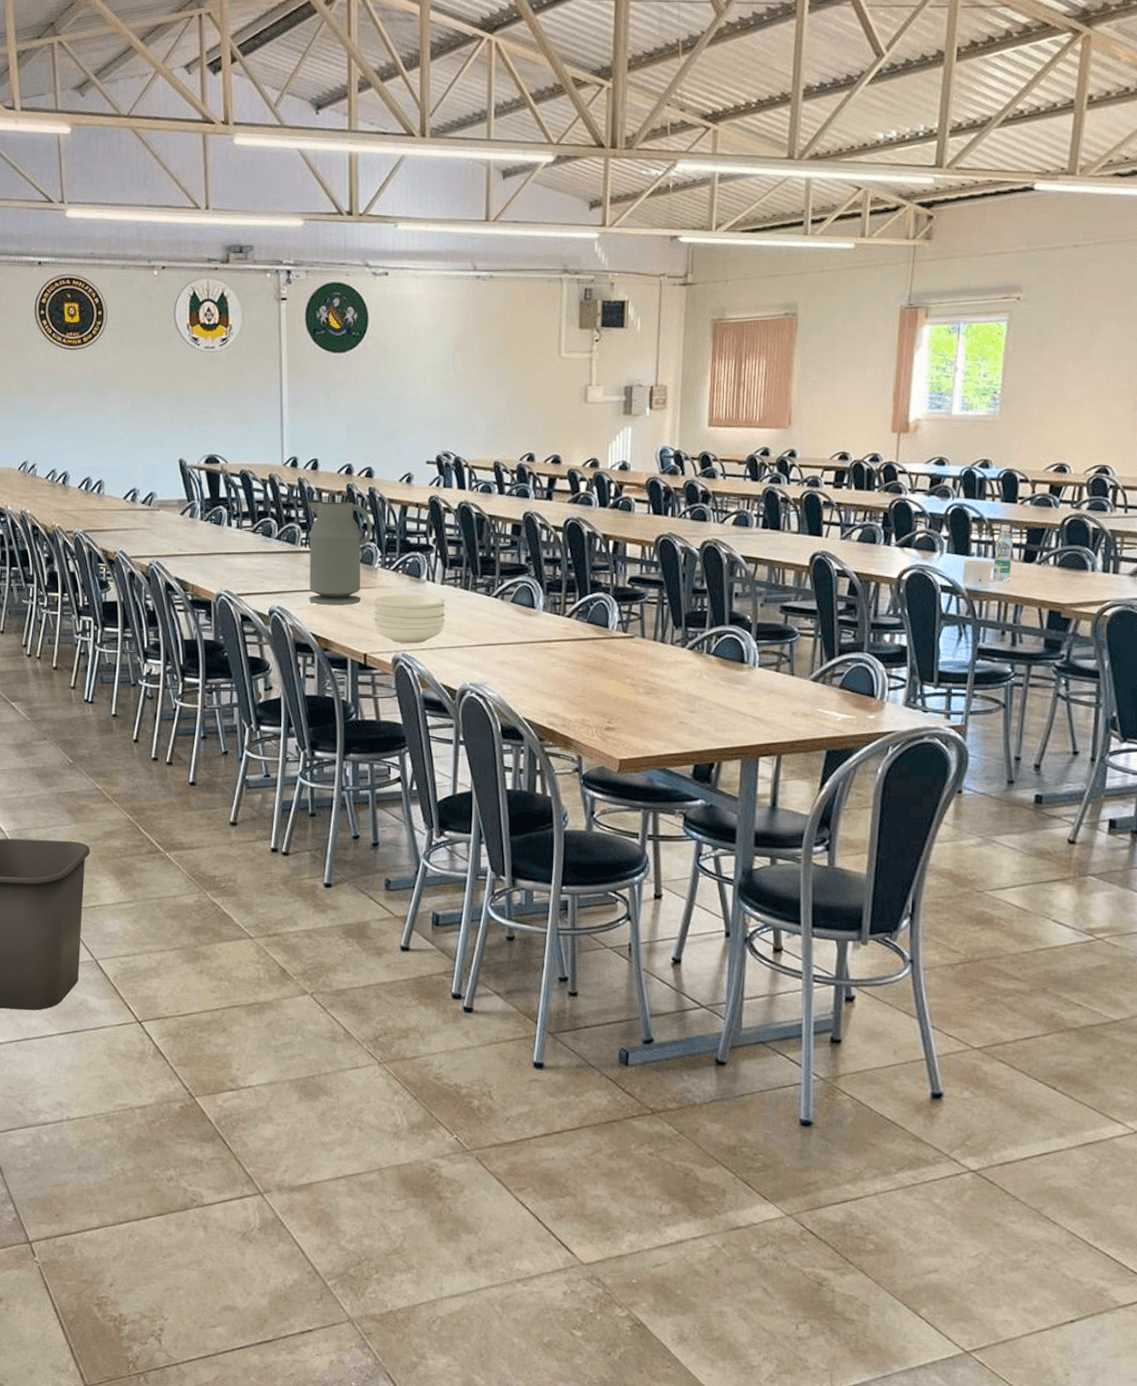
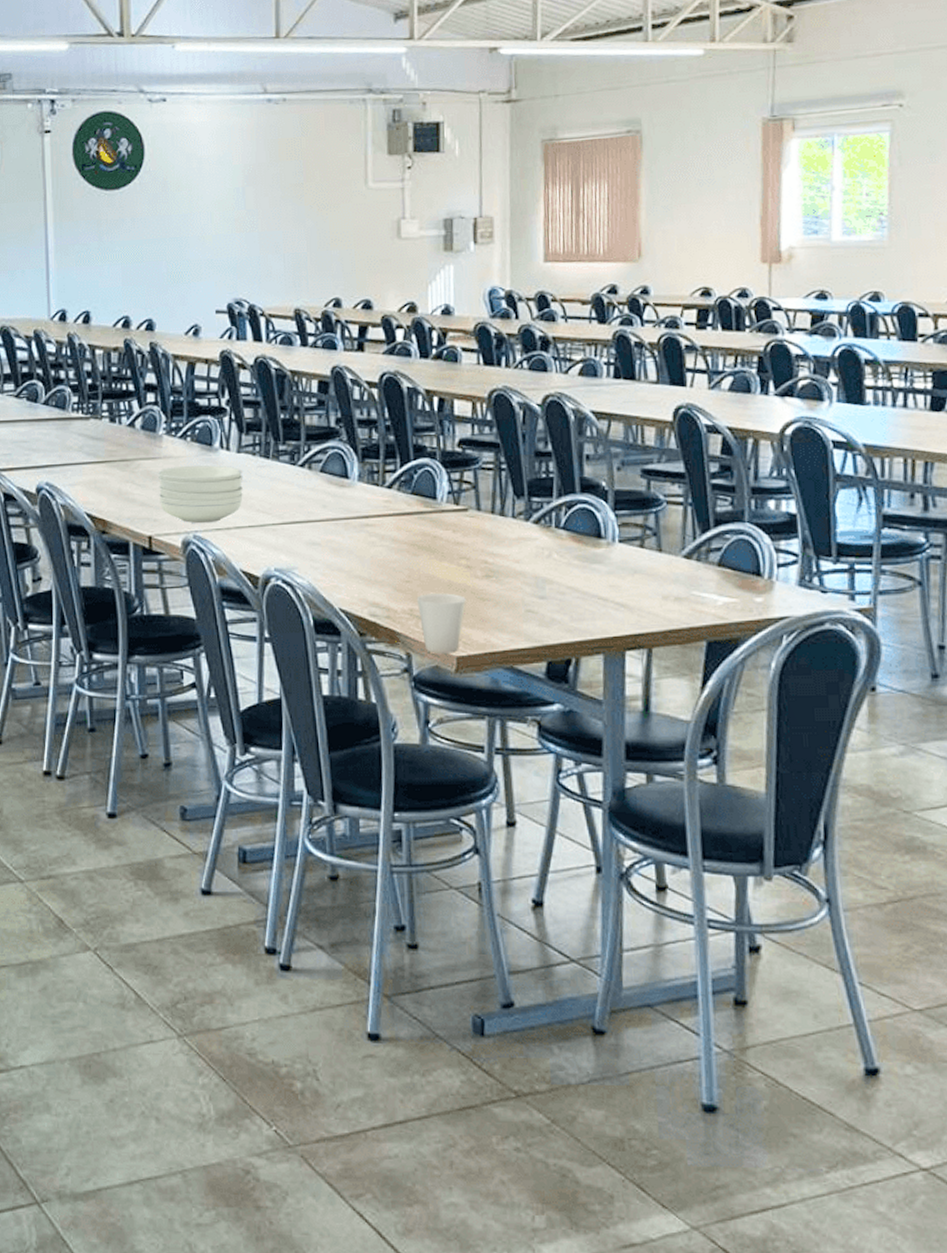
water jug: present [307,501,373,606] -> none [79,359,155,481]
cup: none [588,706,629,756] -> present [416,593,466,654]
mug: present [963,560,1001,590] -> none [857,409,904,445]
bottle: present [992,525,1013,582] -> none [893,367,917,436]

